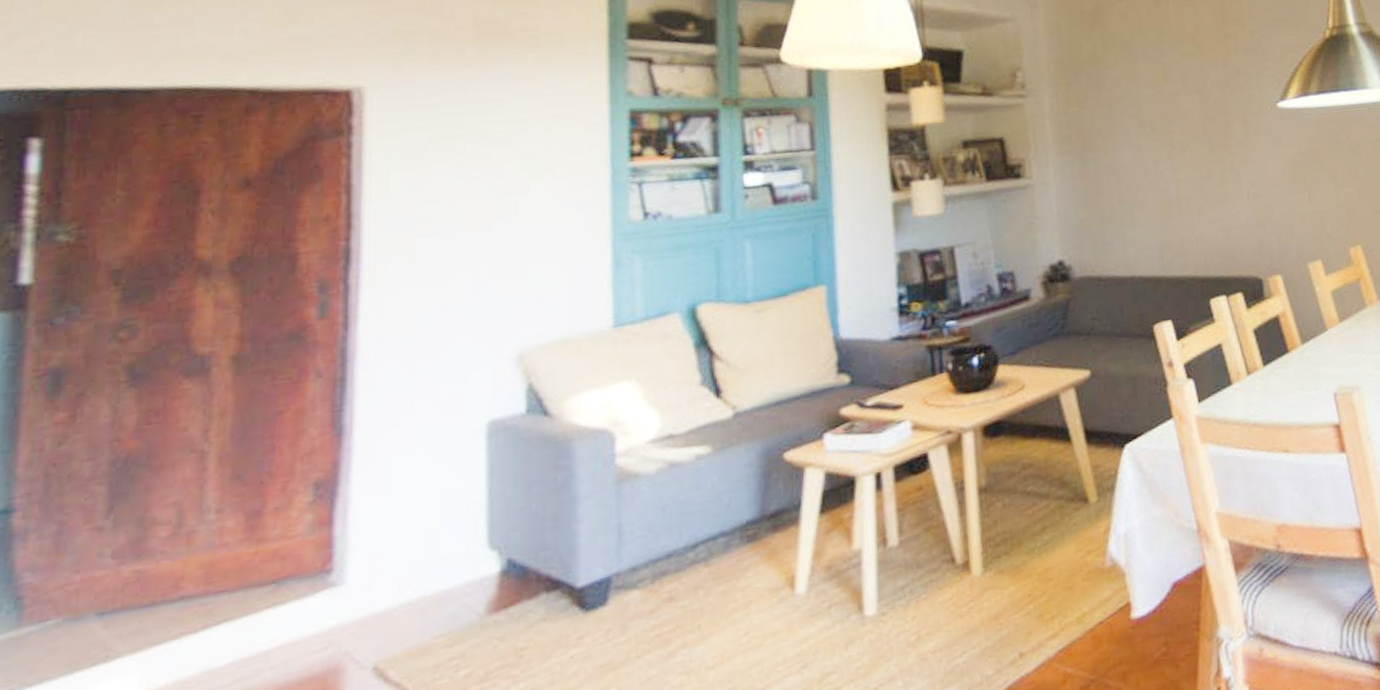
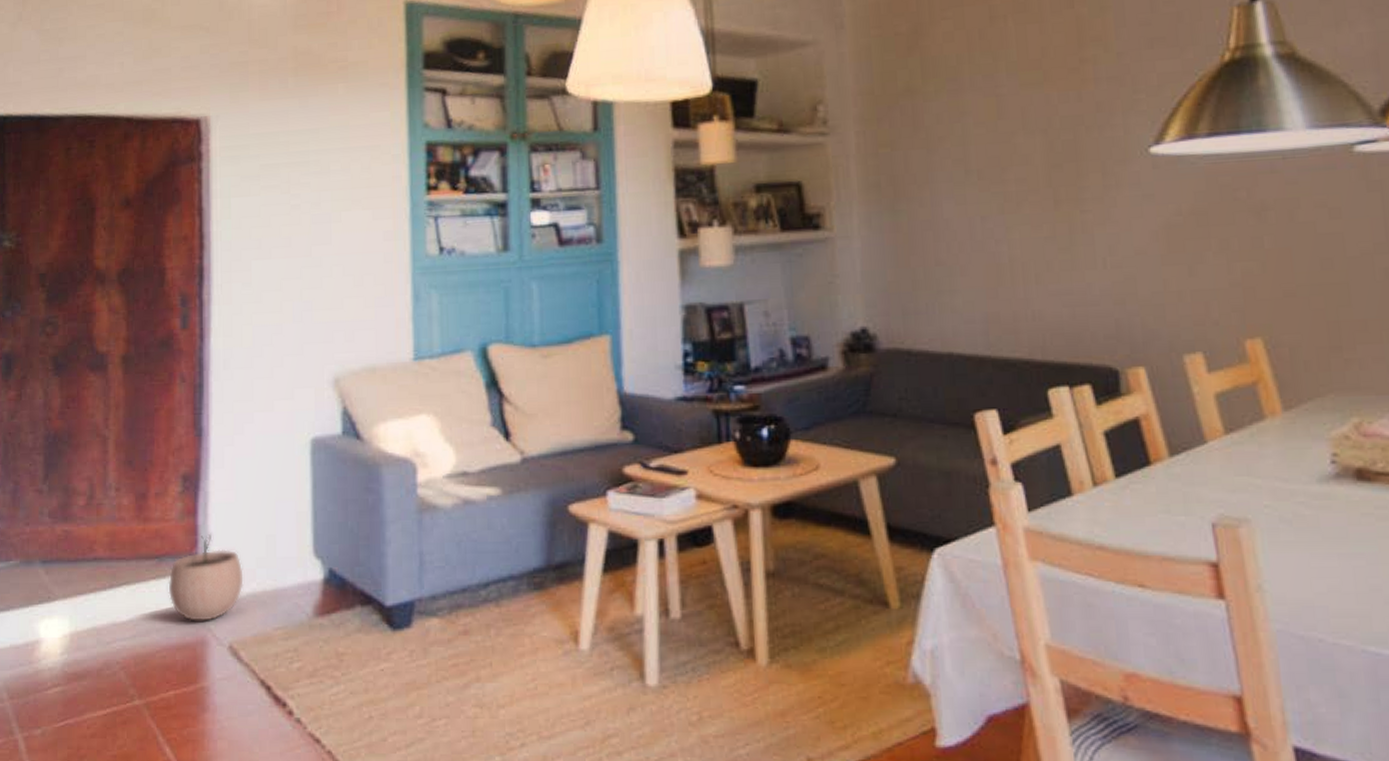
plant pot: none [289,543,395,649] -> present [168,533,244,623]

